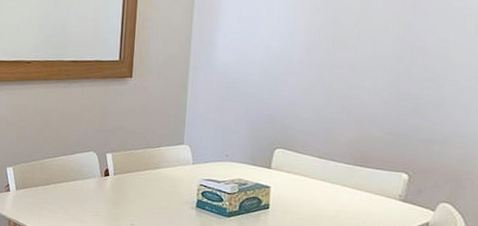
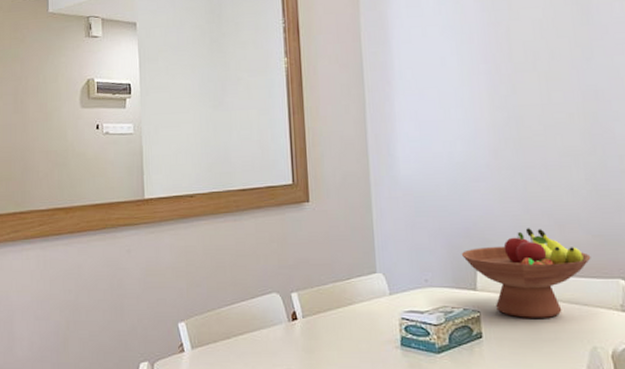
fruit bowl: none [262,120,380,199] -> present [461,228,591,318]

